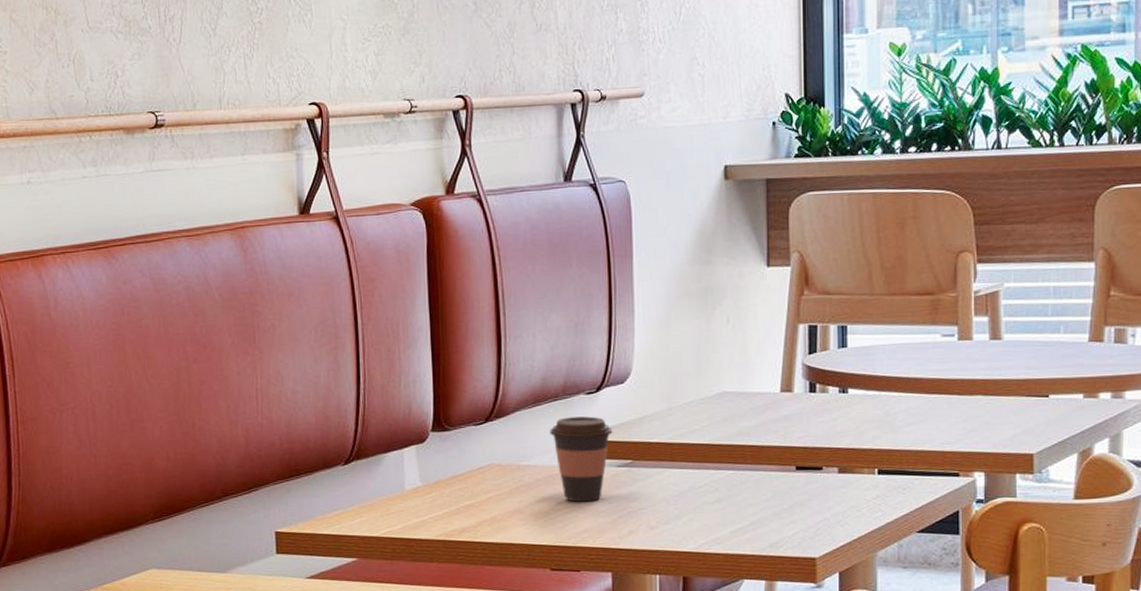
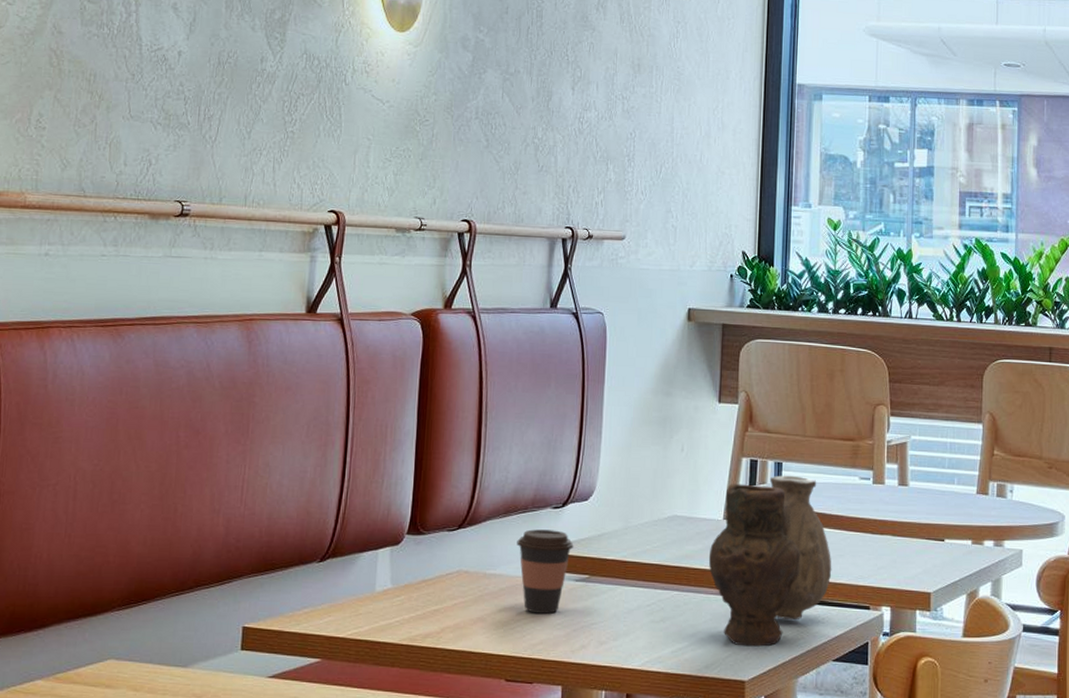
vase: none [766,338,912,523] -> present [708,475,832,647]

